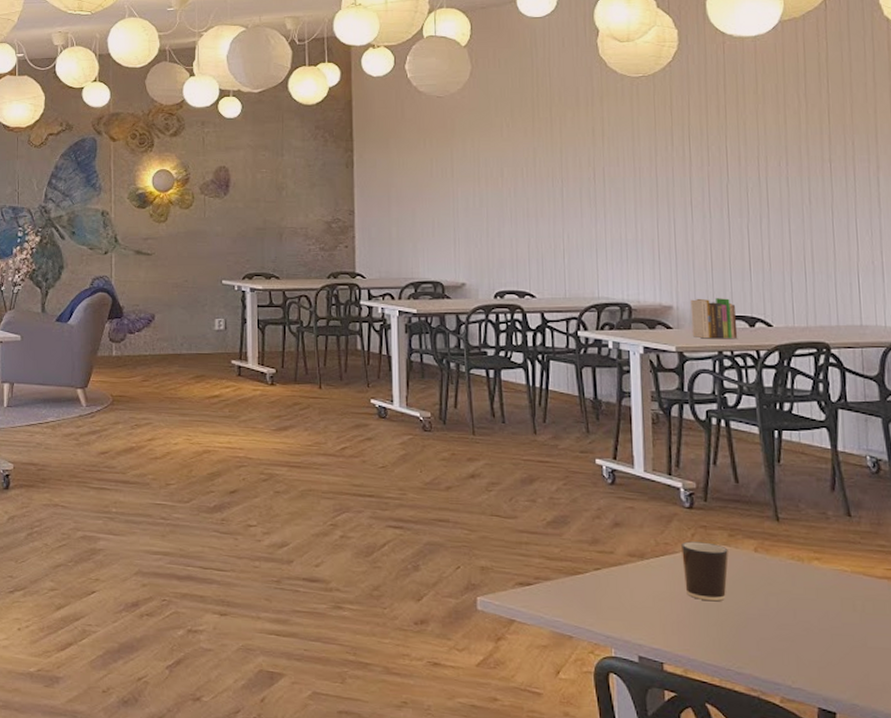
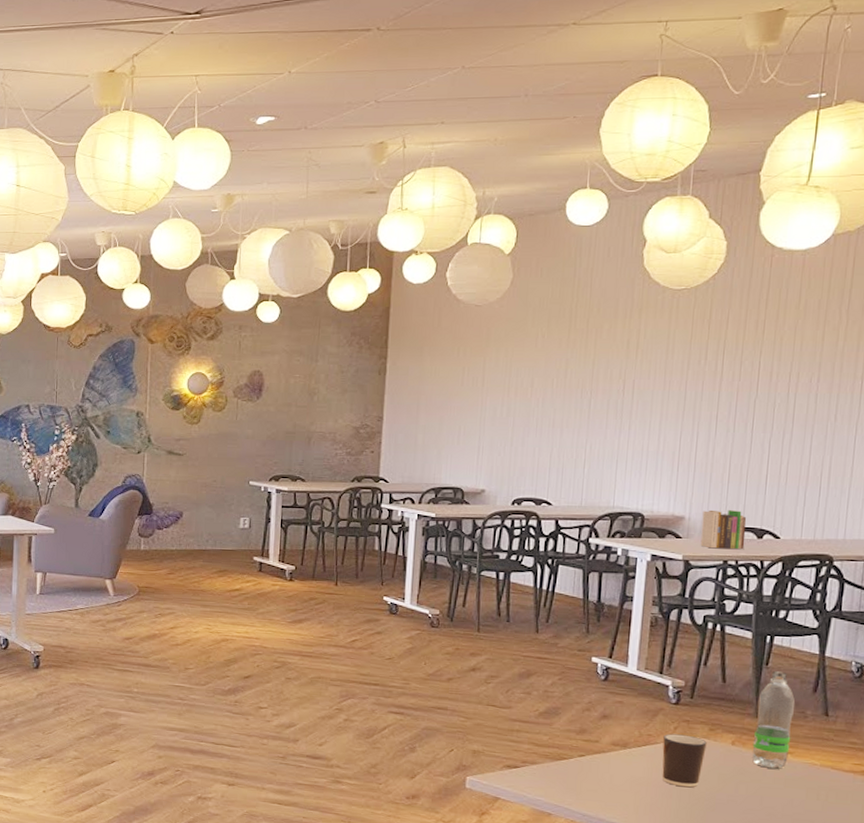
bottle: none [775,469,817,577] -> present [752,671,796,769]

